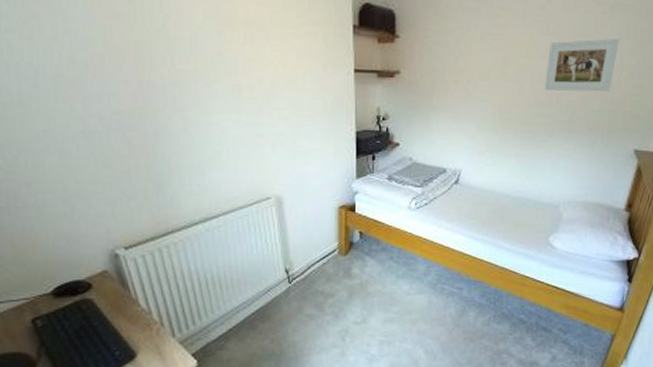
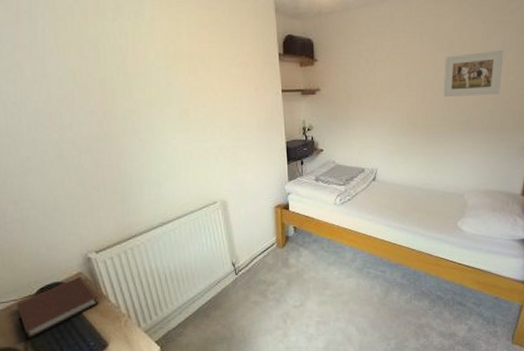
notebook: none [28,275,127,343] -> present [16,276,99,338]

